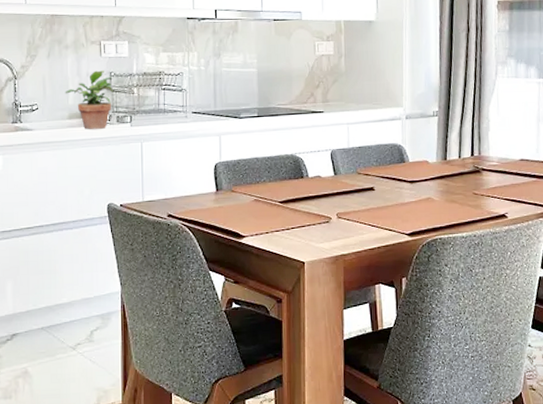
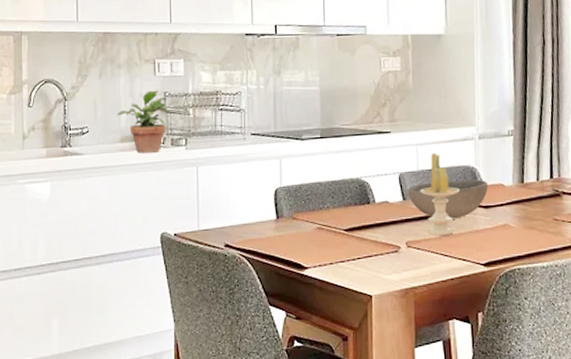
bowl: none [338,157,413,193] -> present [407,180,488,219]
candle: none [349,131,388,208] -> present [419,152,461,236]

